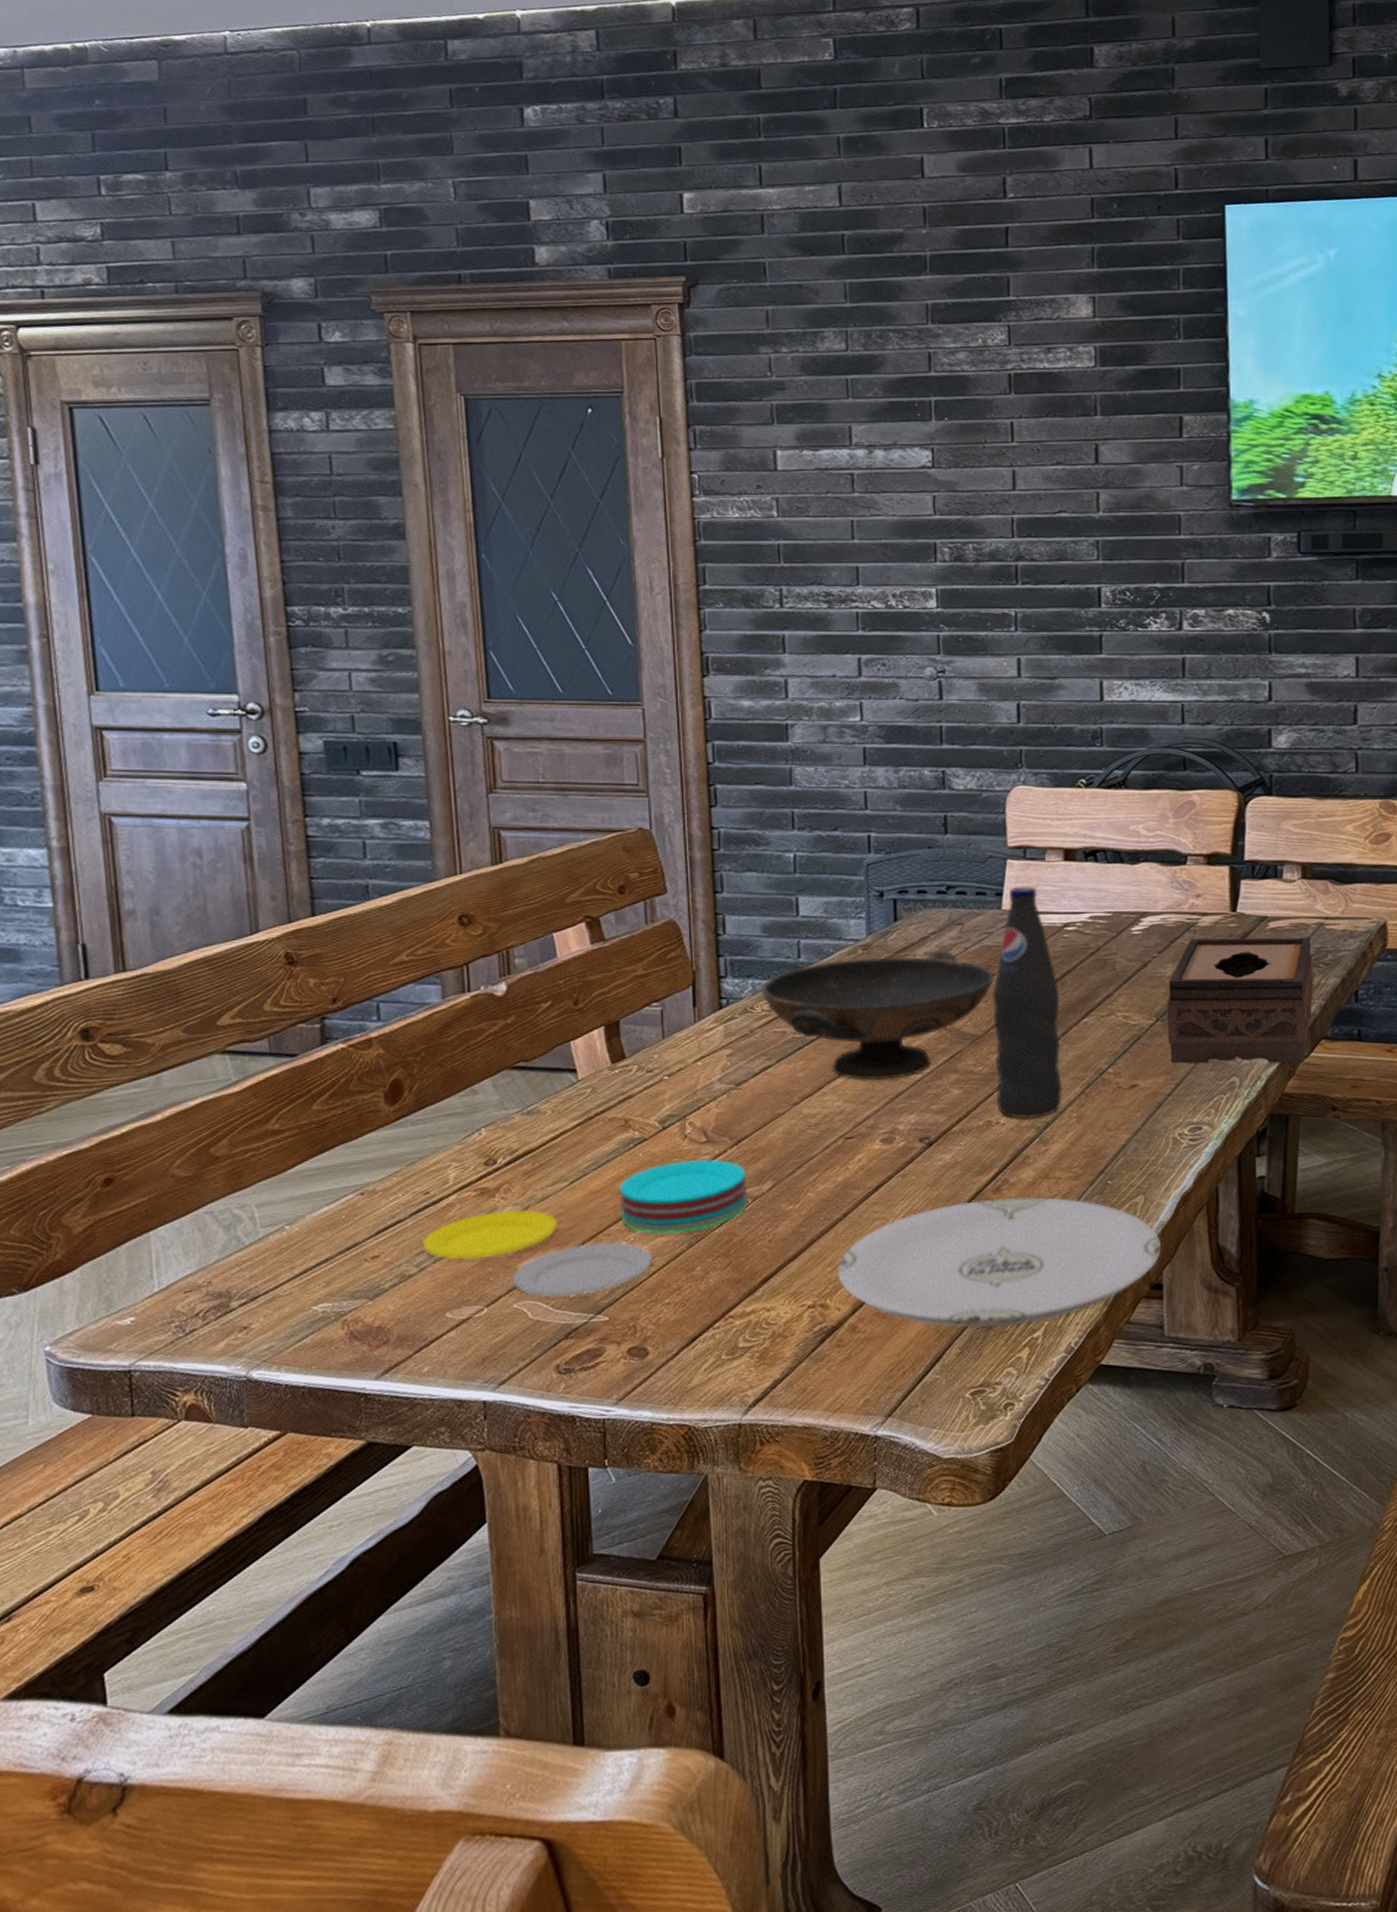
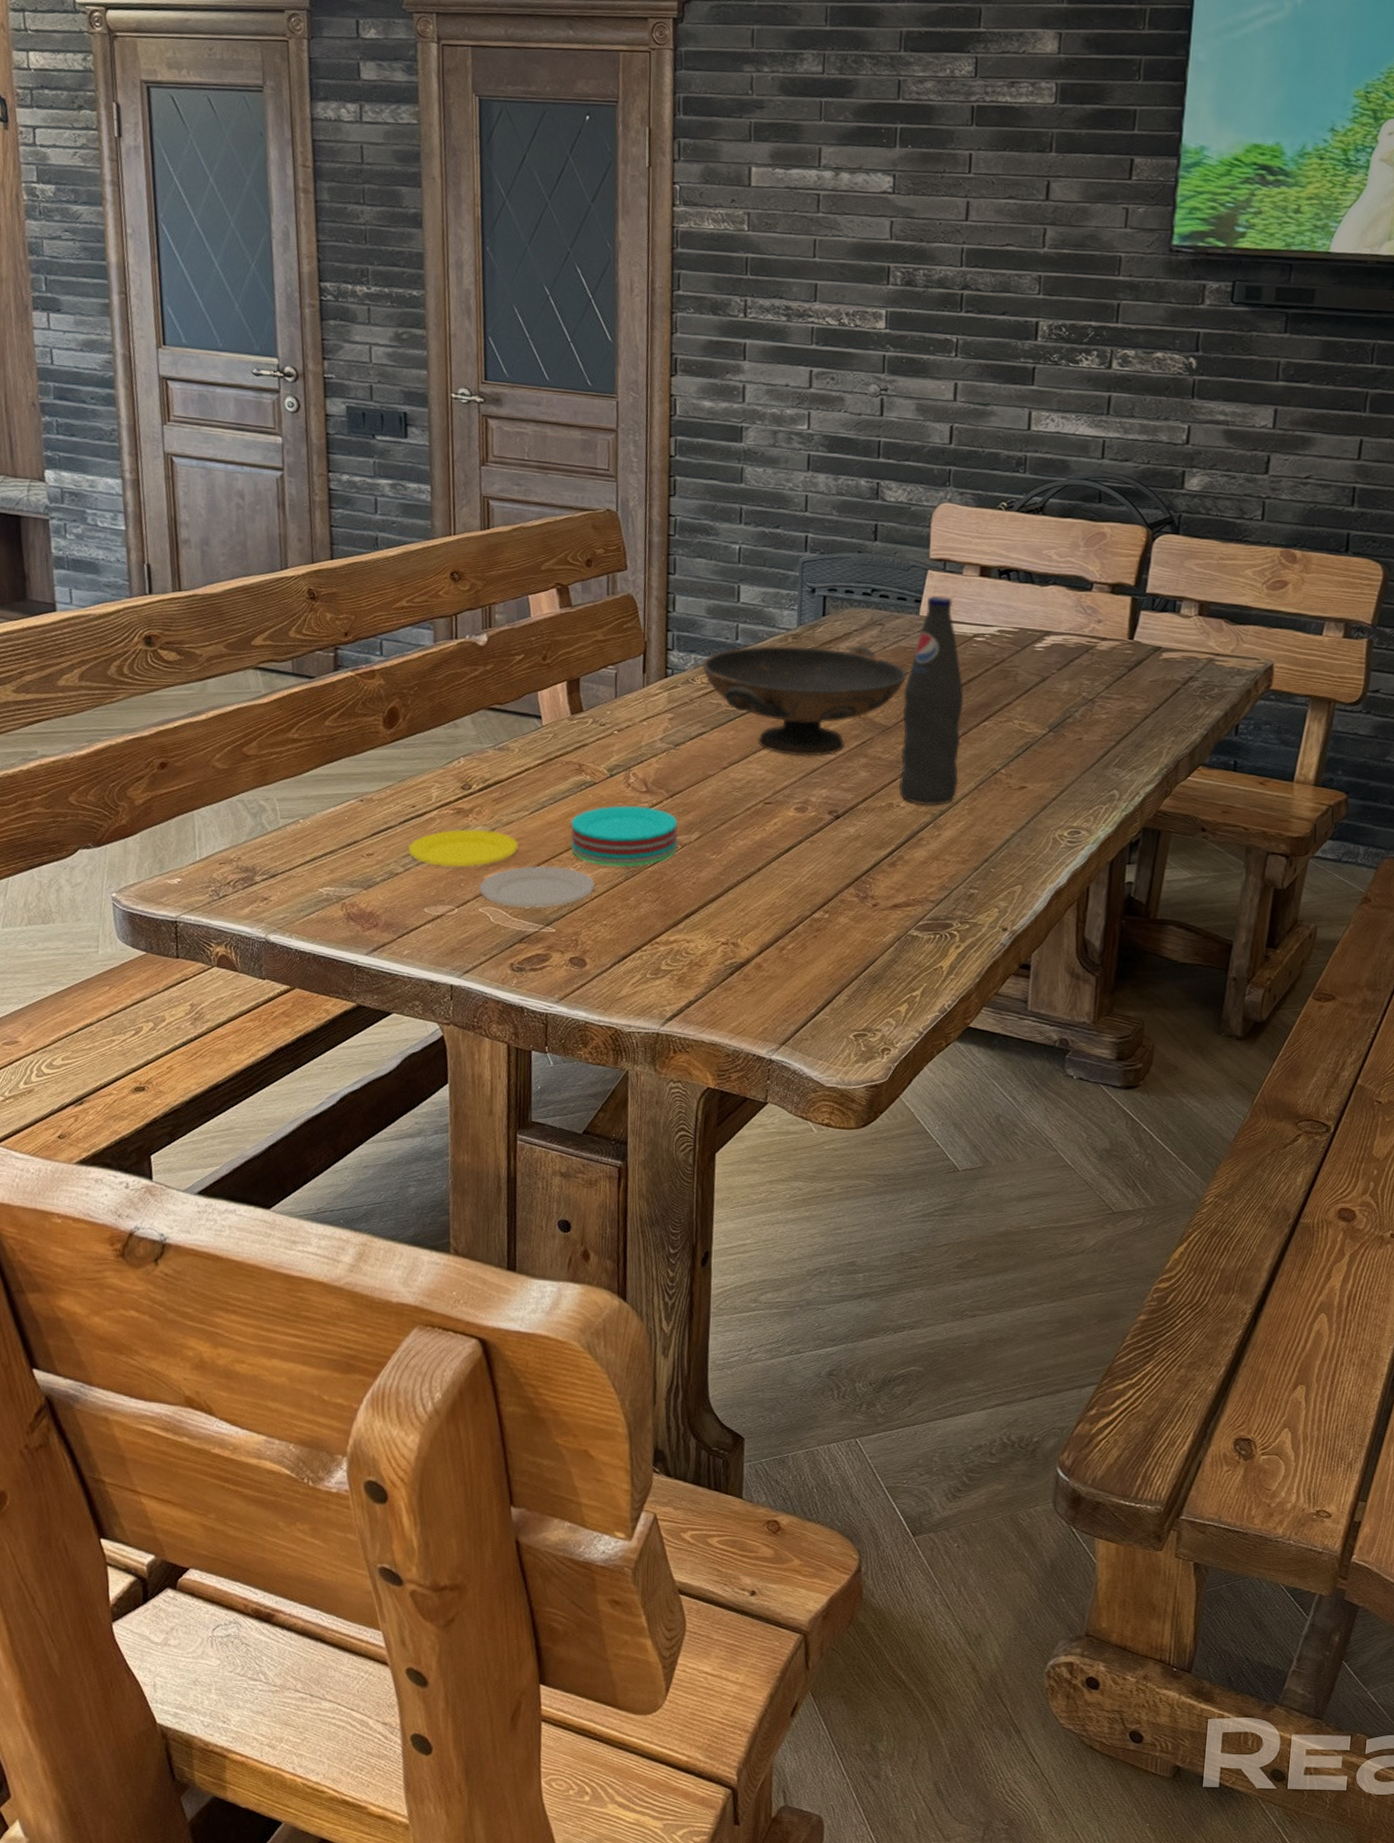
plate: present [838,1196,1162,1328] -> none [749,871,1033,983]
tissue box: present [1167,937,1314,1064] -> none [1058,660,1200,785]

